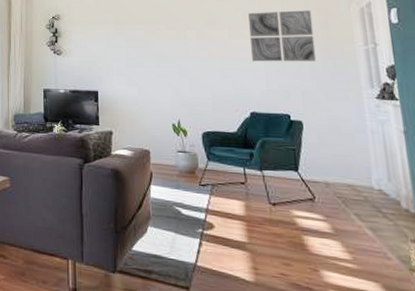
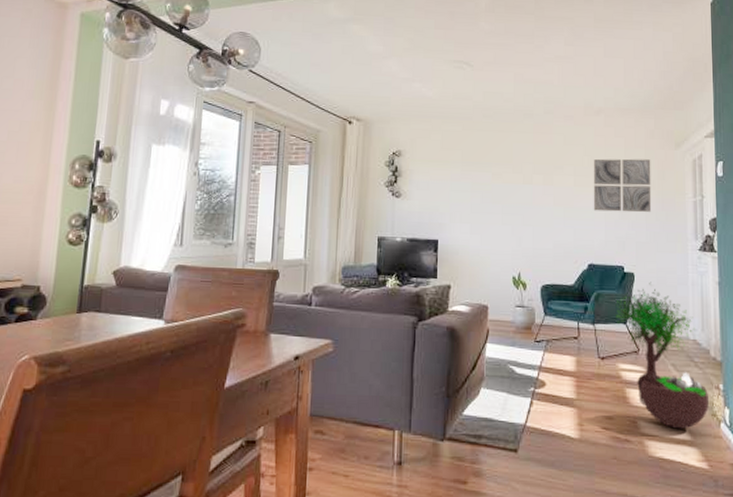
potted tree: none [284,130,406,282] -> present [615,282,710,429]

